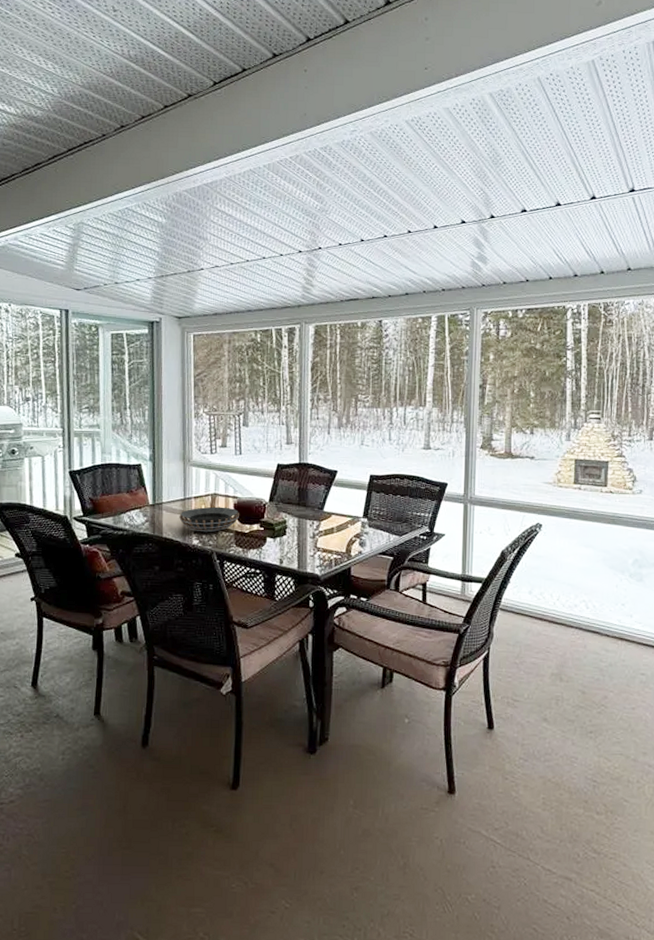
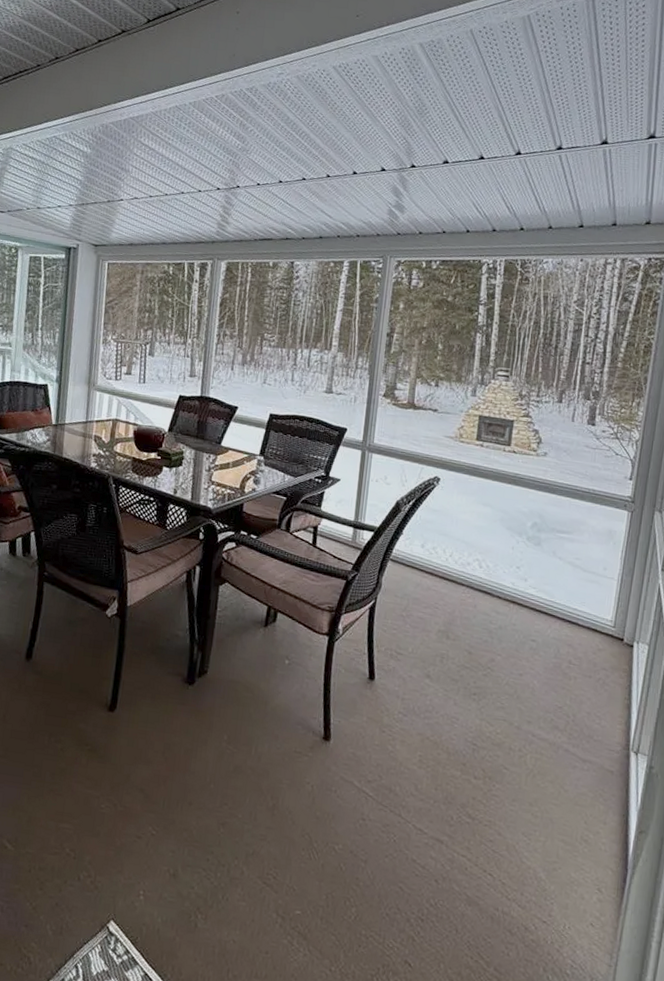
decorative bowl: present [179,506,239,533] -> none [80,431,138,457]

